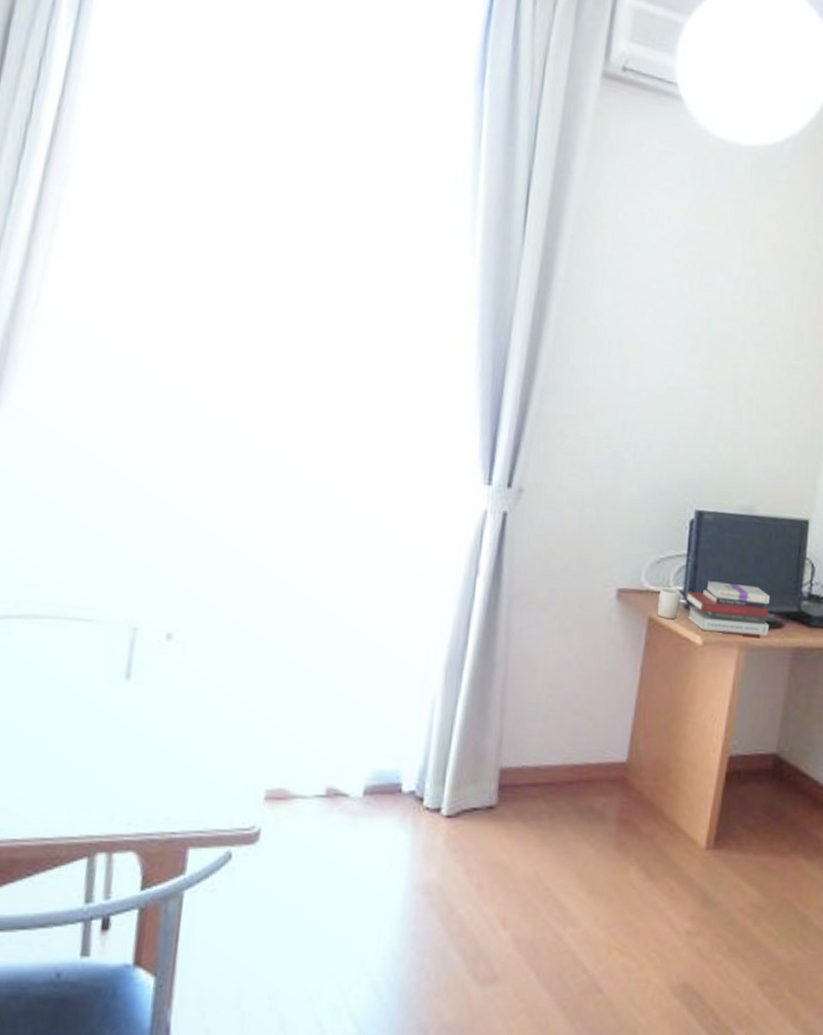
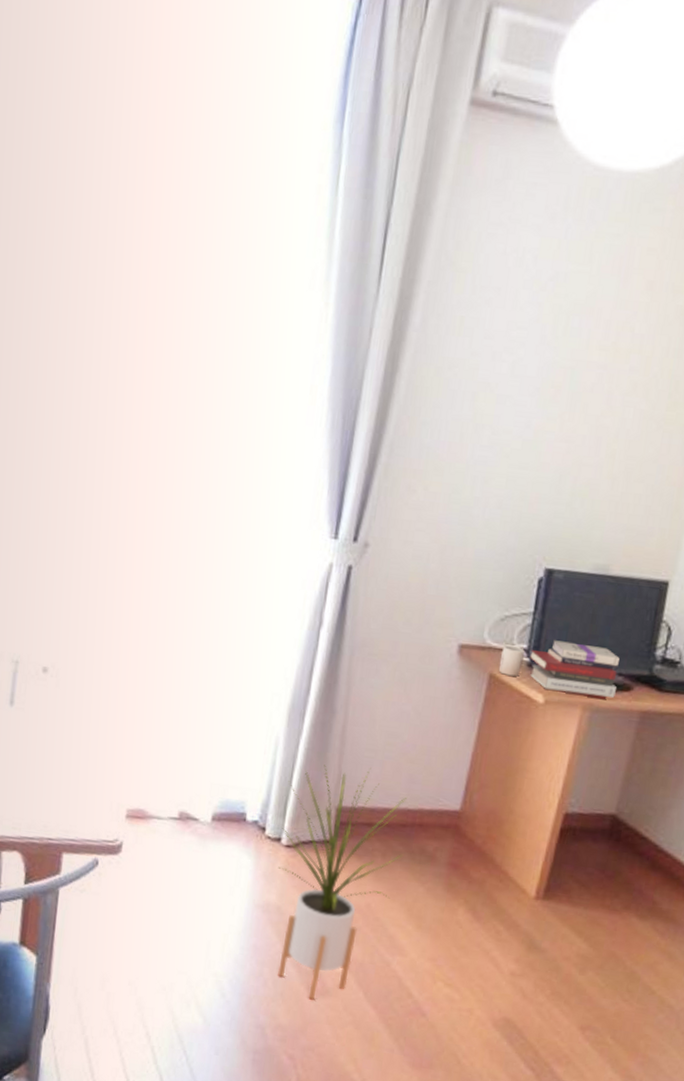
house plant: none [438,722,572,990] -> present [278,765,407,1000]

